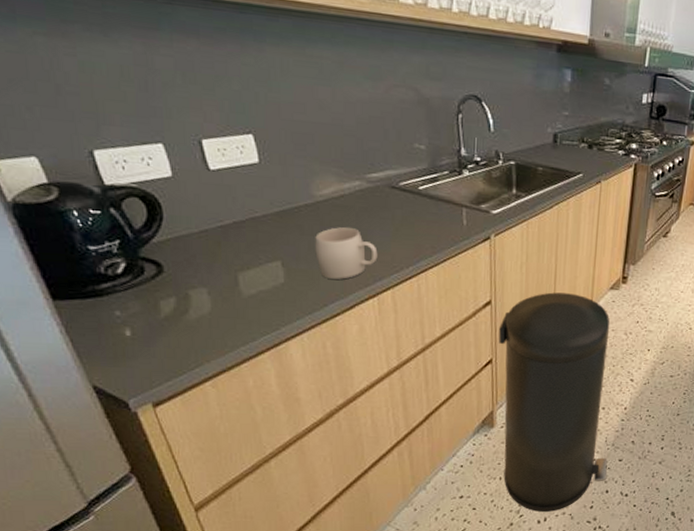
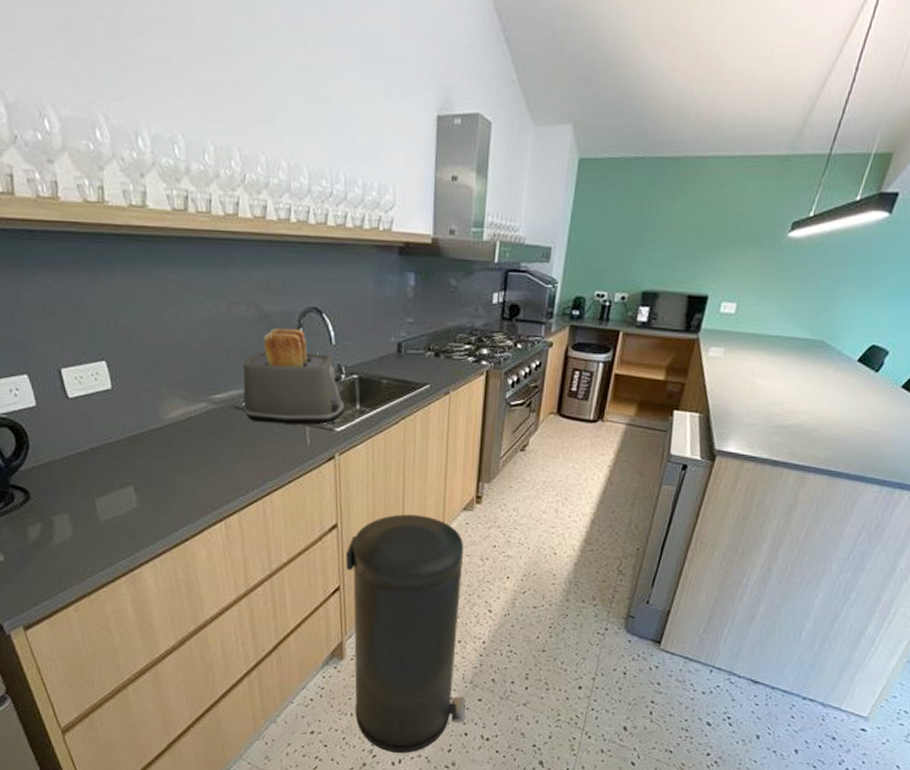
mug: present [315,227,378,280] -> none [164,450,224,504]
toaster: none [399,112,501,207] -> present [242,327,344,425]

